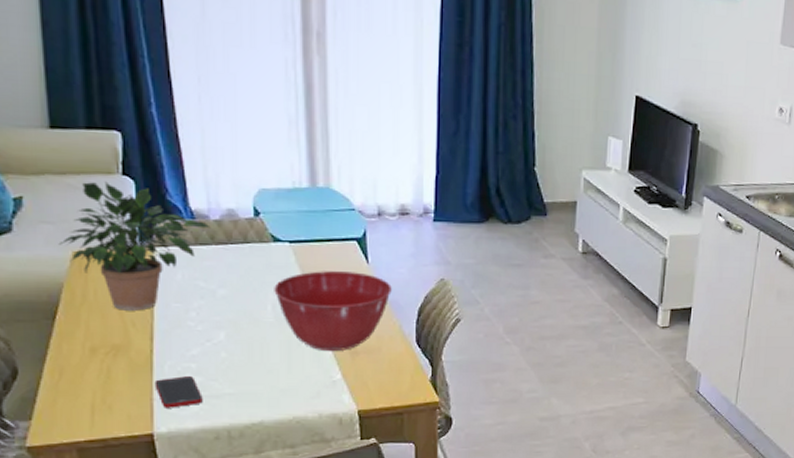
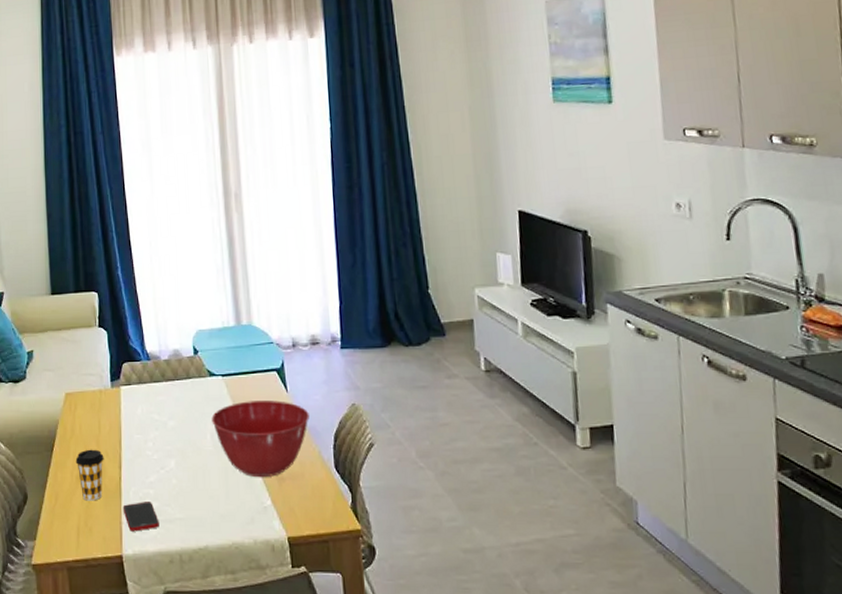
potted plant: present [58,181,211,311] -> none [56,333,162,442]
coffee cup: none [88,318,129,376] -> present [75,449,104,501]

